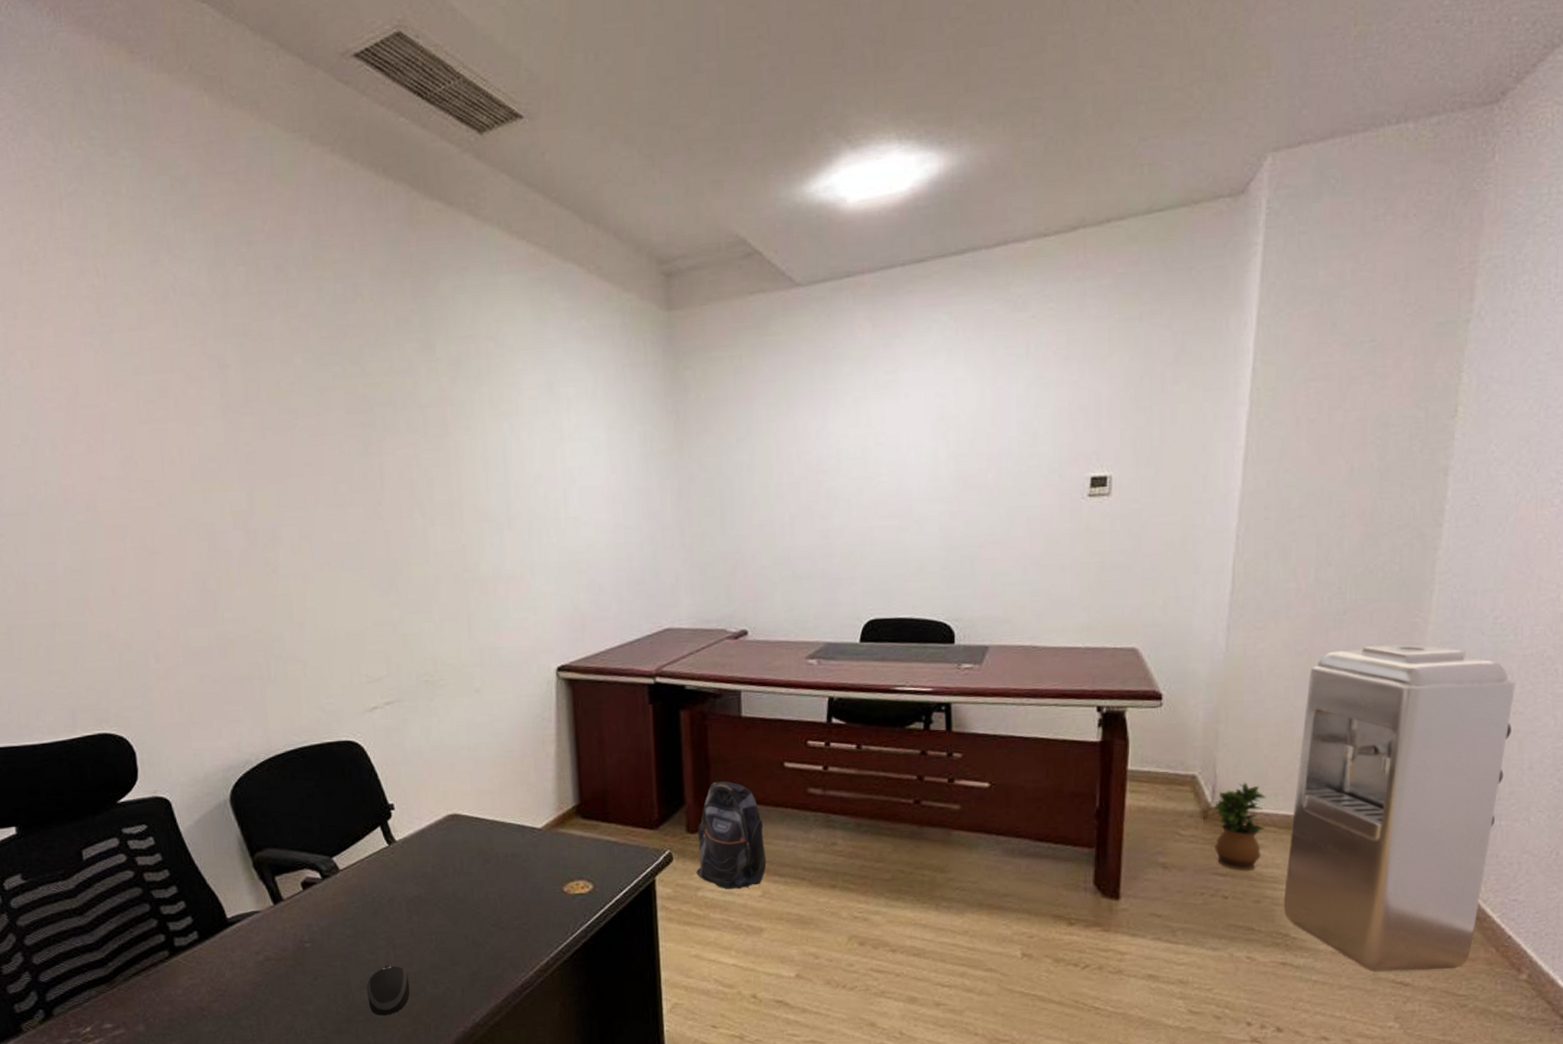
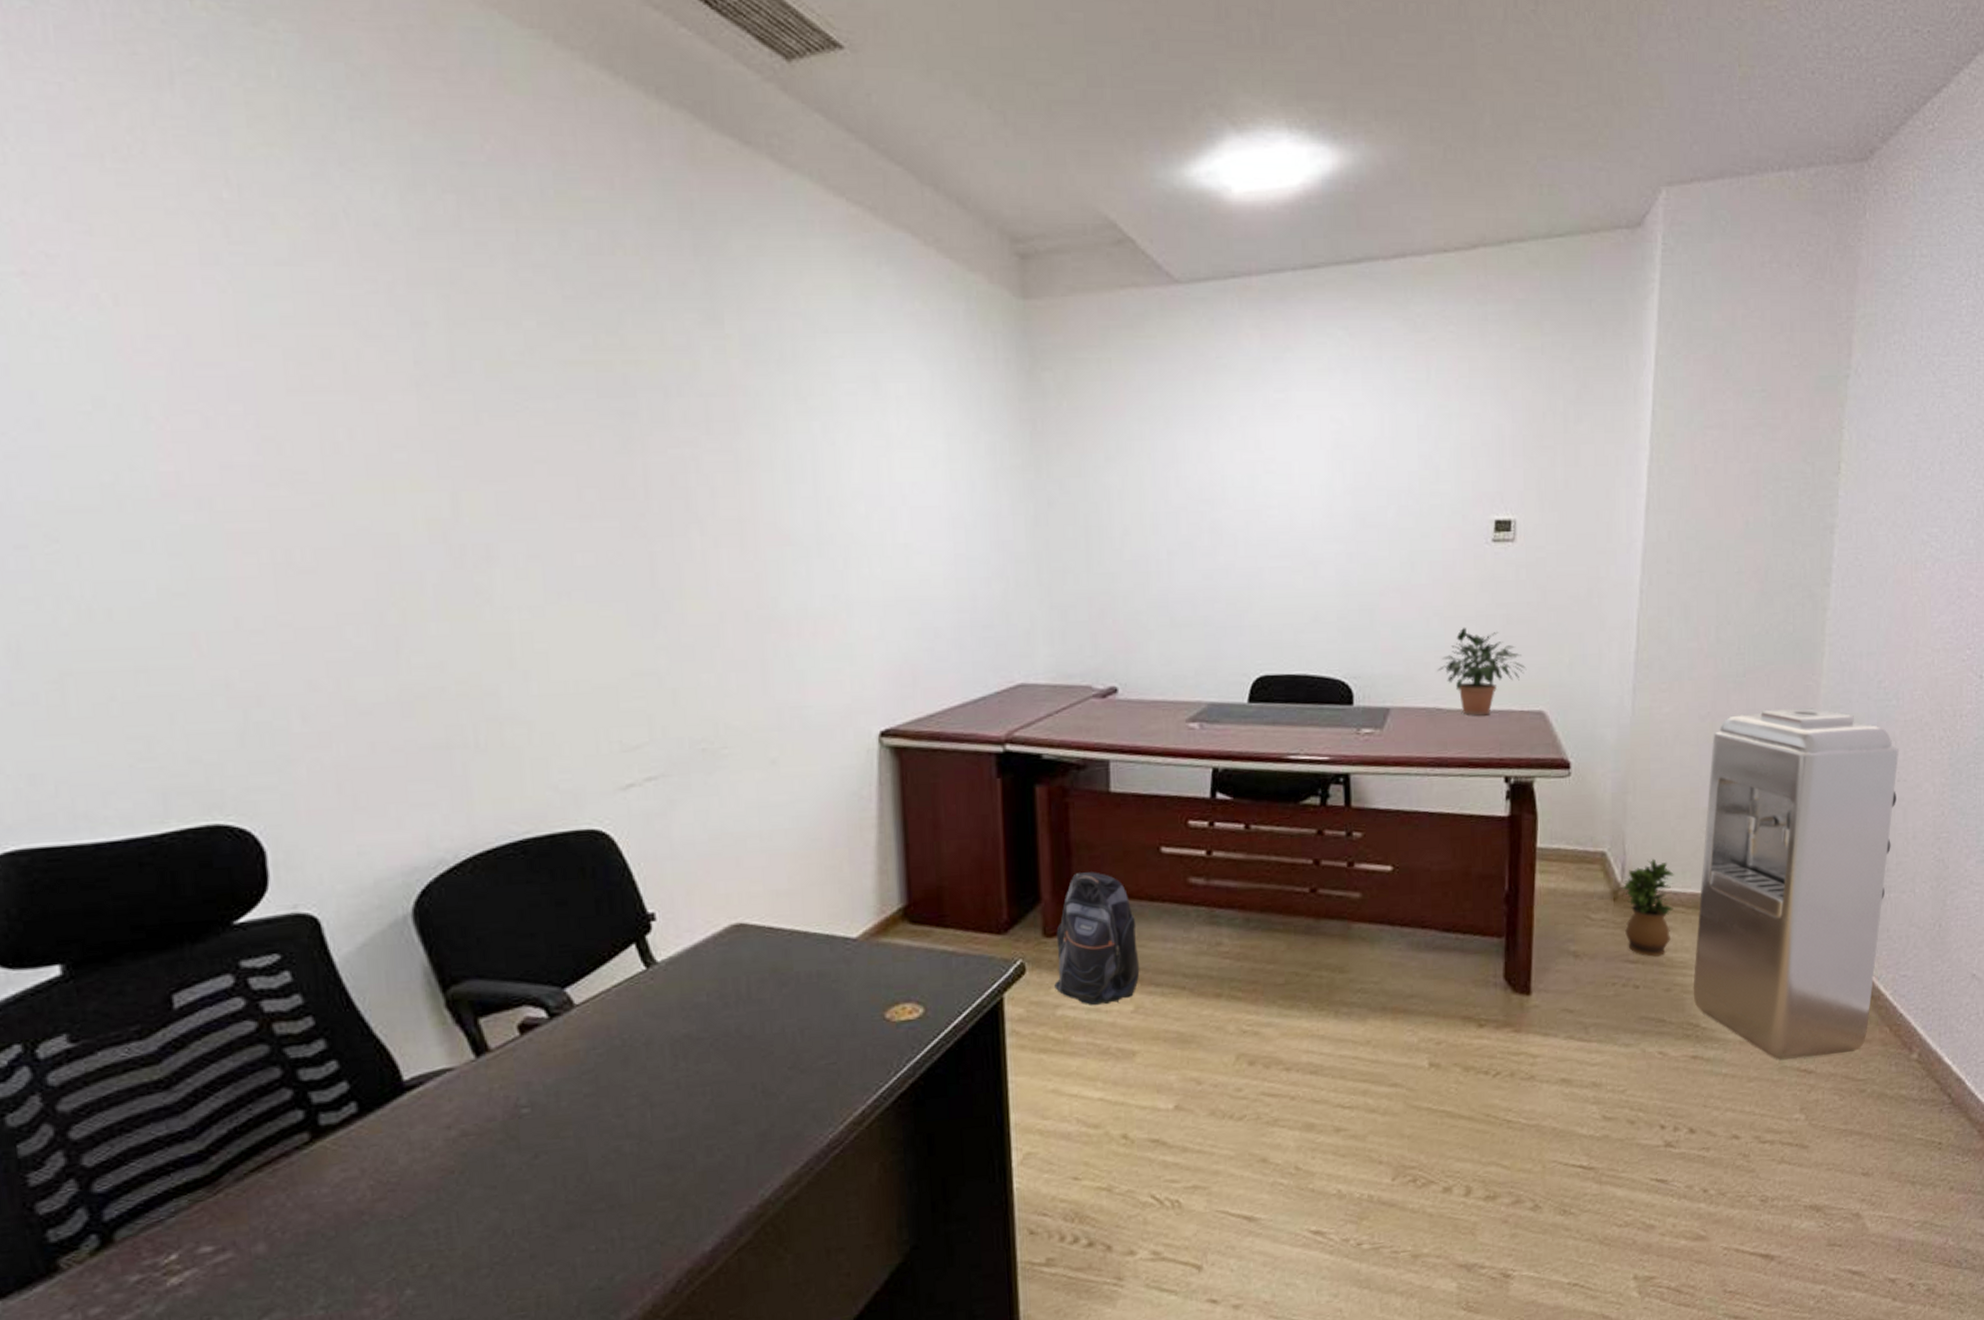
computer mouse: present [367,965,410,1016] -> none [611,1130,674,1201]
potted plant: none [1034,573,1120,653] -> present [1437,627,1527,716]

